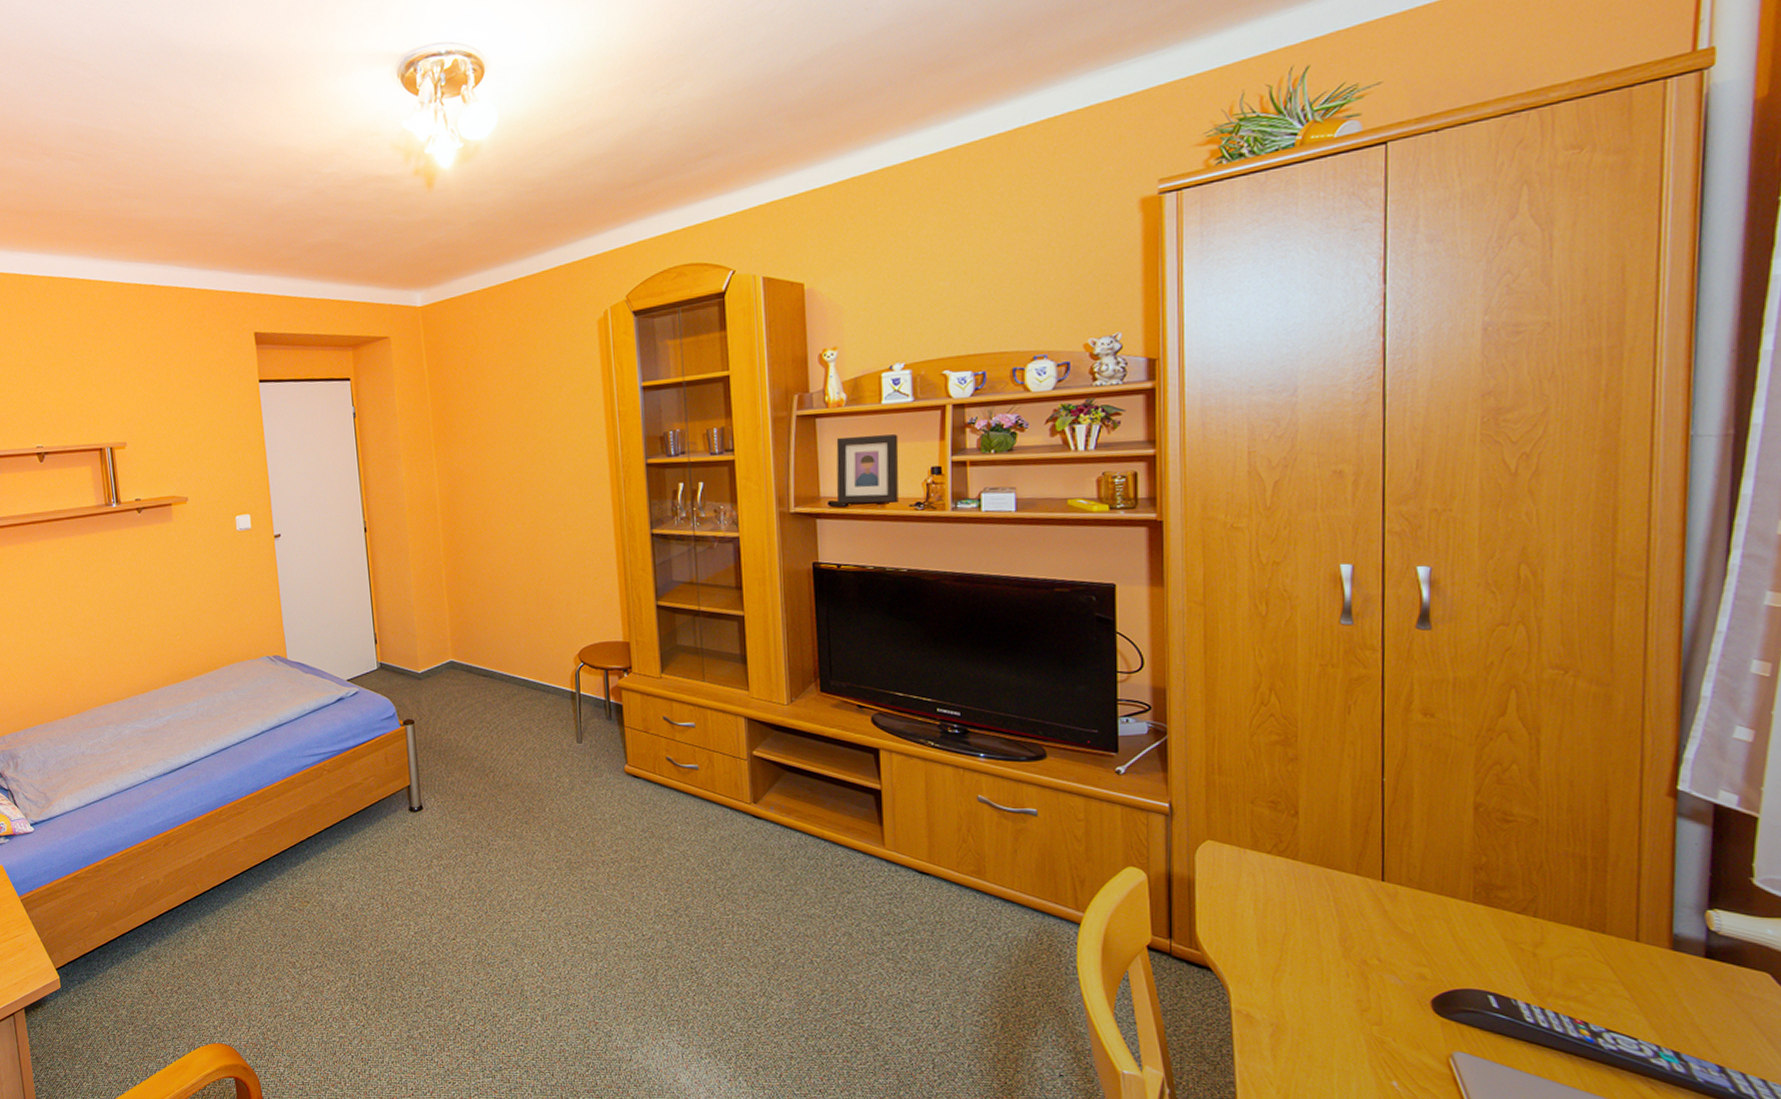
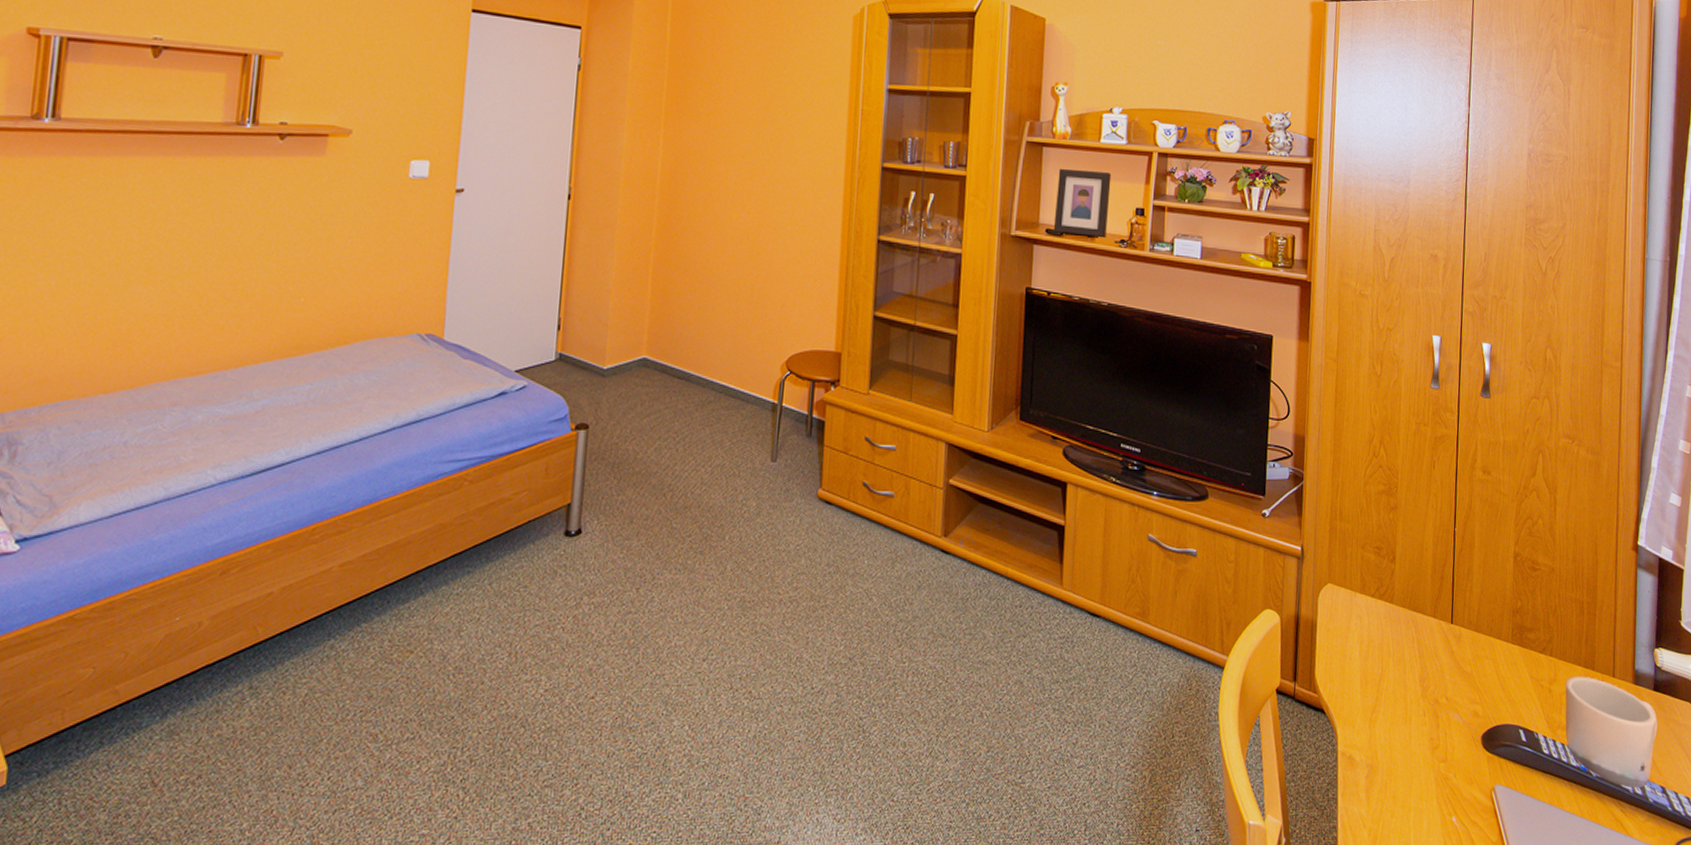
mug: none [1558,939,1712,1066] -> present [1565,675,1658,789]

